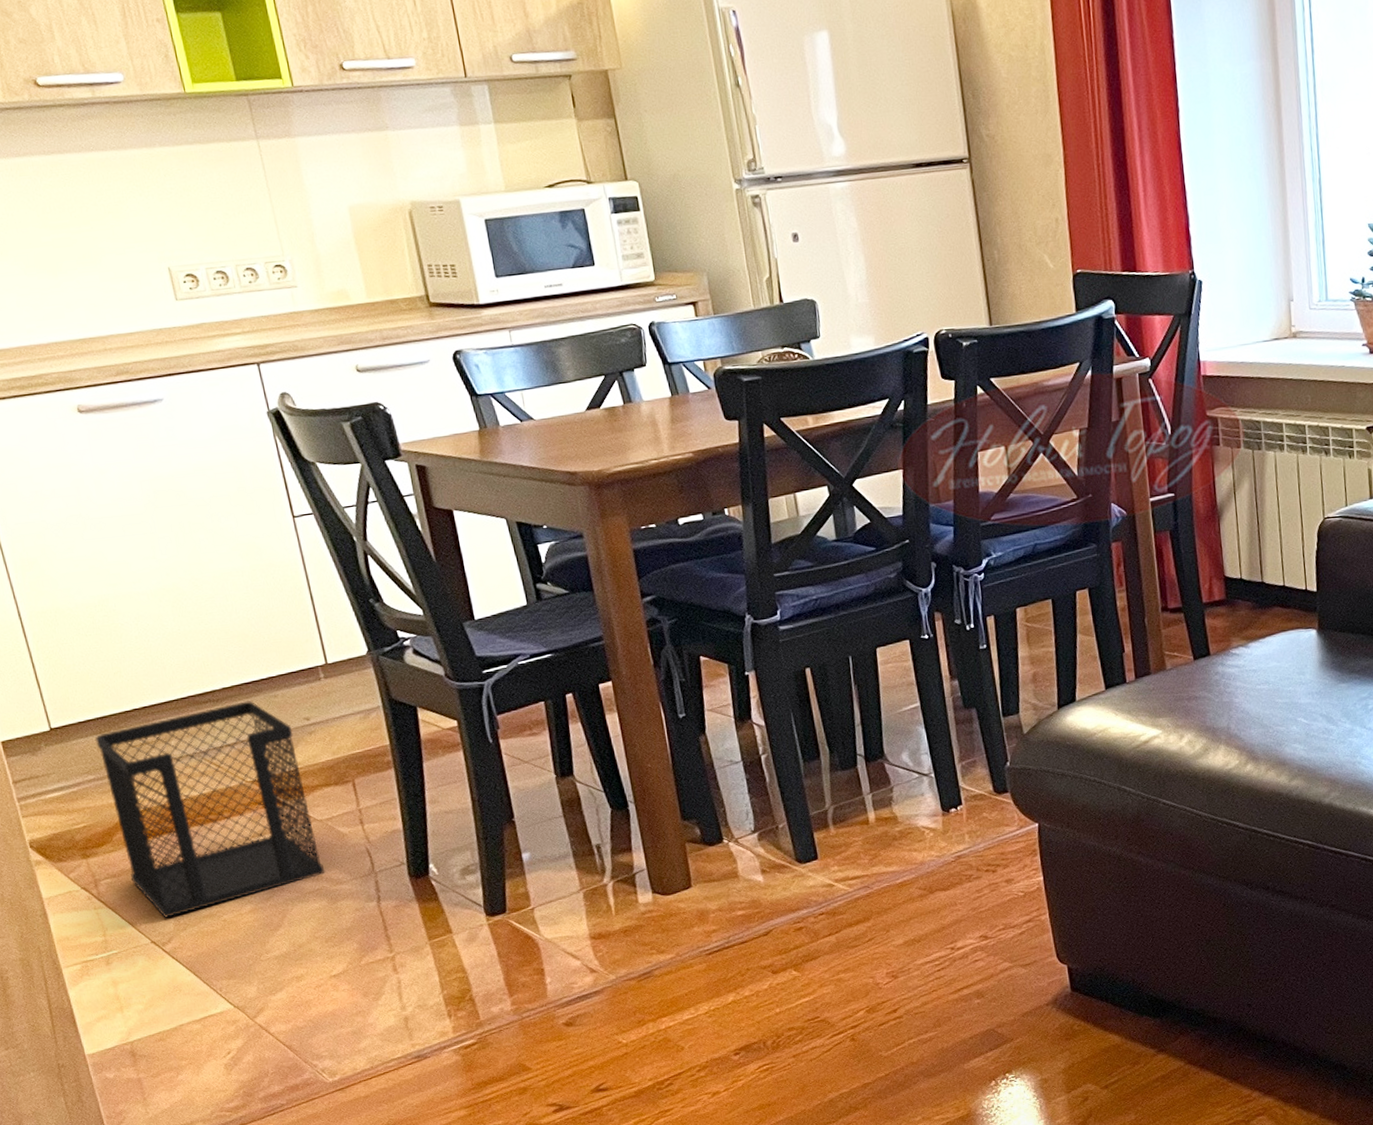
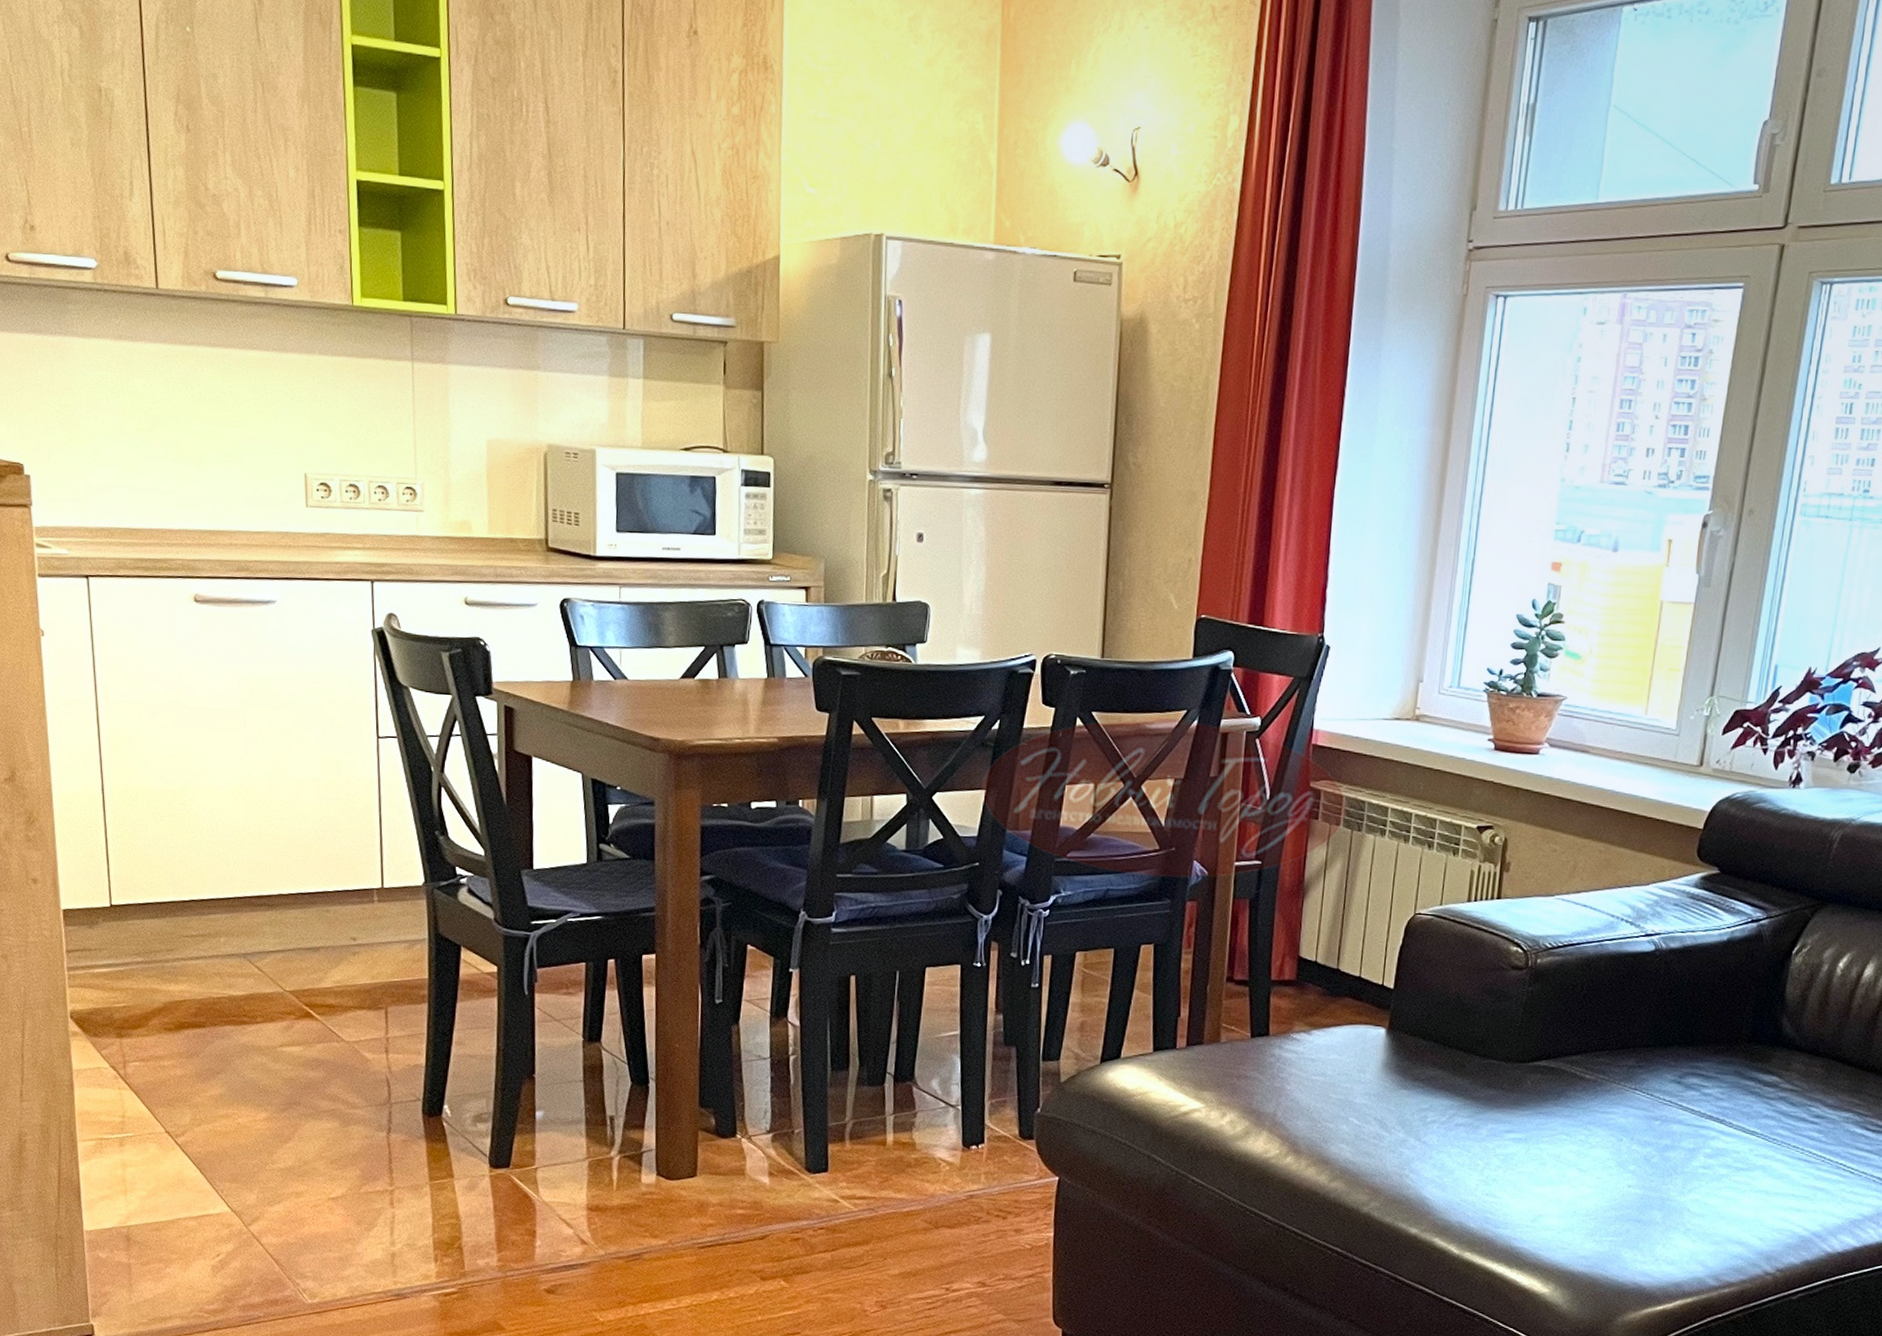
wastebasket: present [94,701,326,918] -> none [150,910,343,1111]

